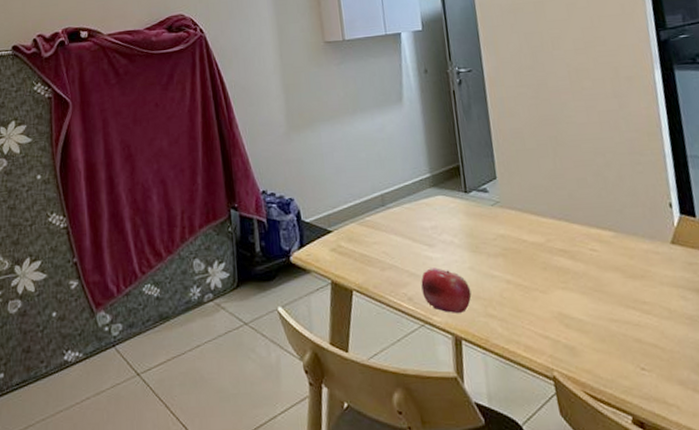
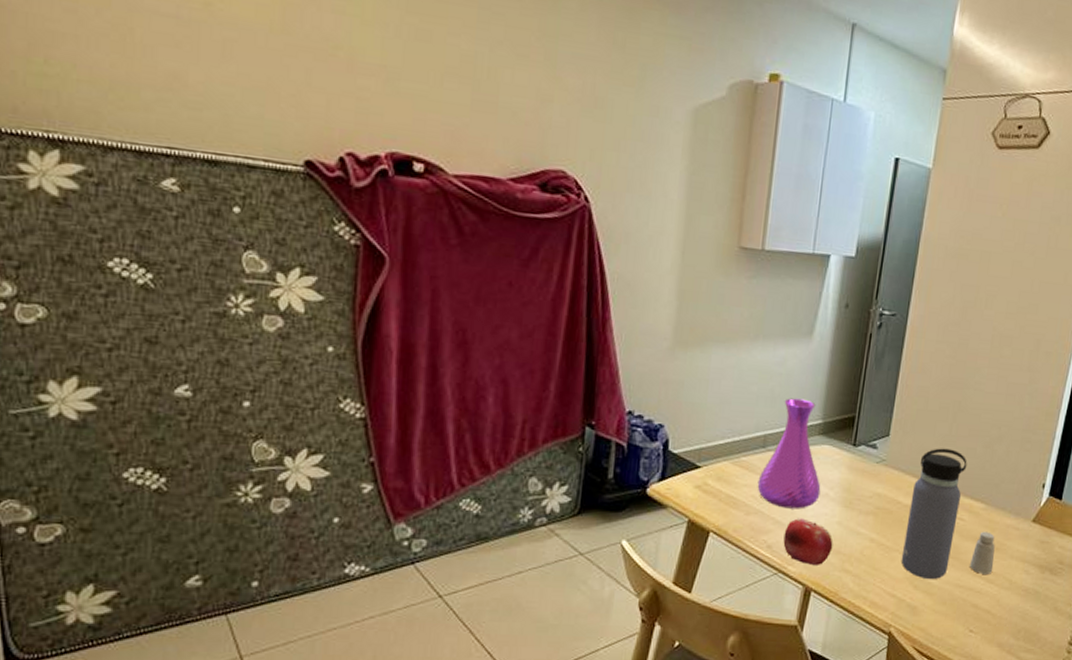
vase: none [385,157,446,260] -> present [757,398,821,509]
water bottle: none [533,182,596,317] -> present [901,448,967,580]
saltshaker: none [616,259,646,305] -> present [970,531,995,574]

